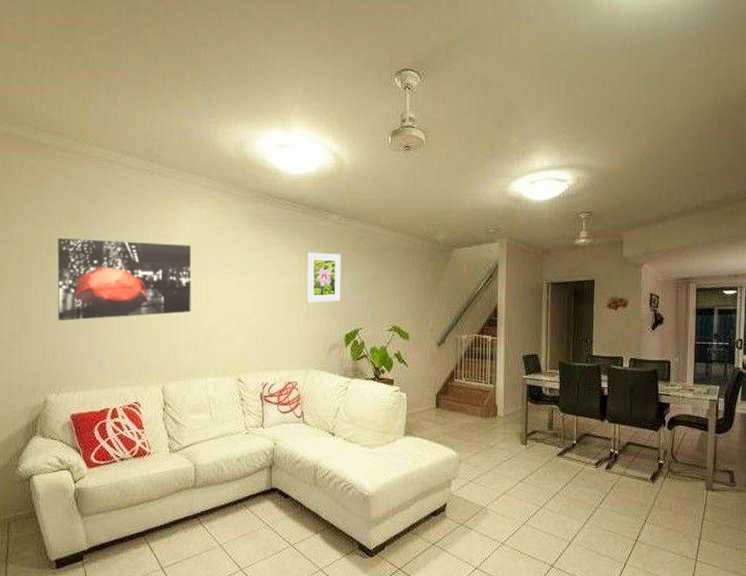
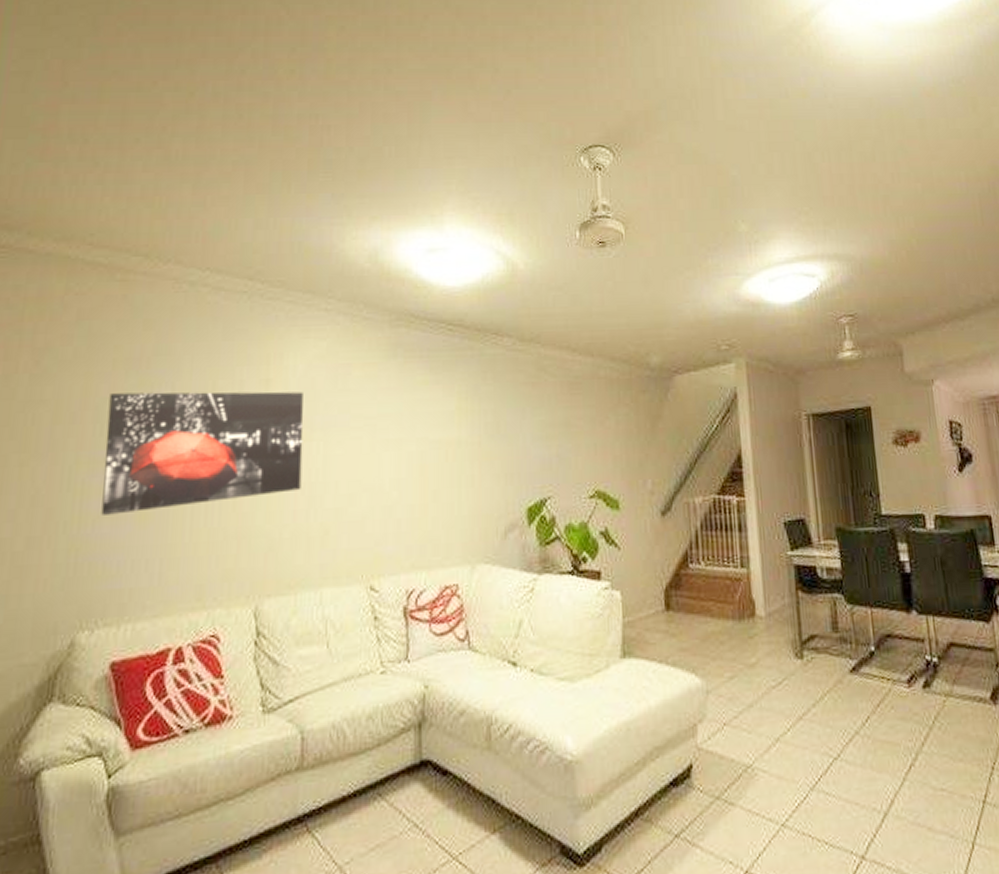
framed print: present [306,252,341,303] -> none [470,391,518,465]

